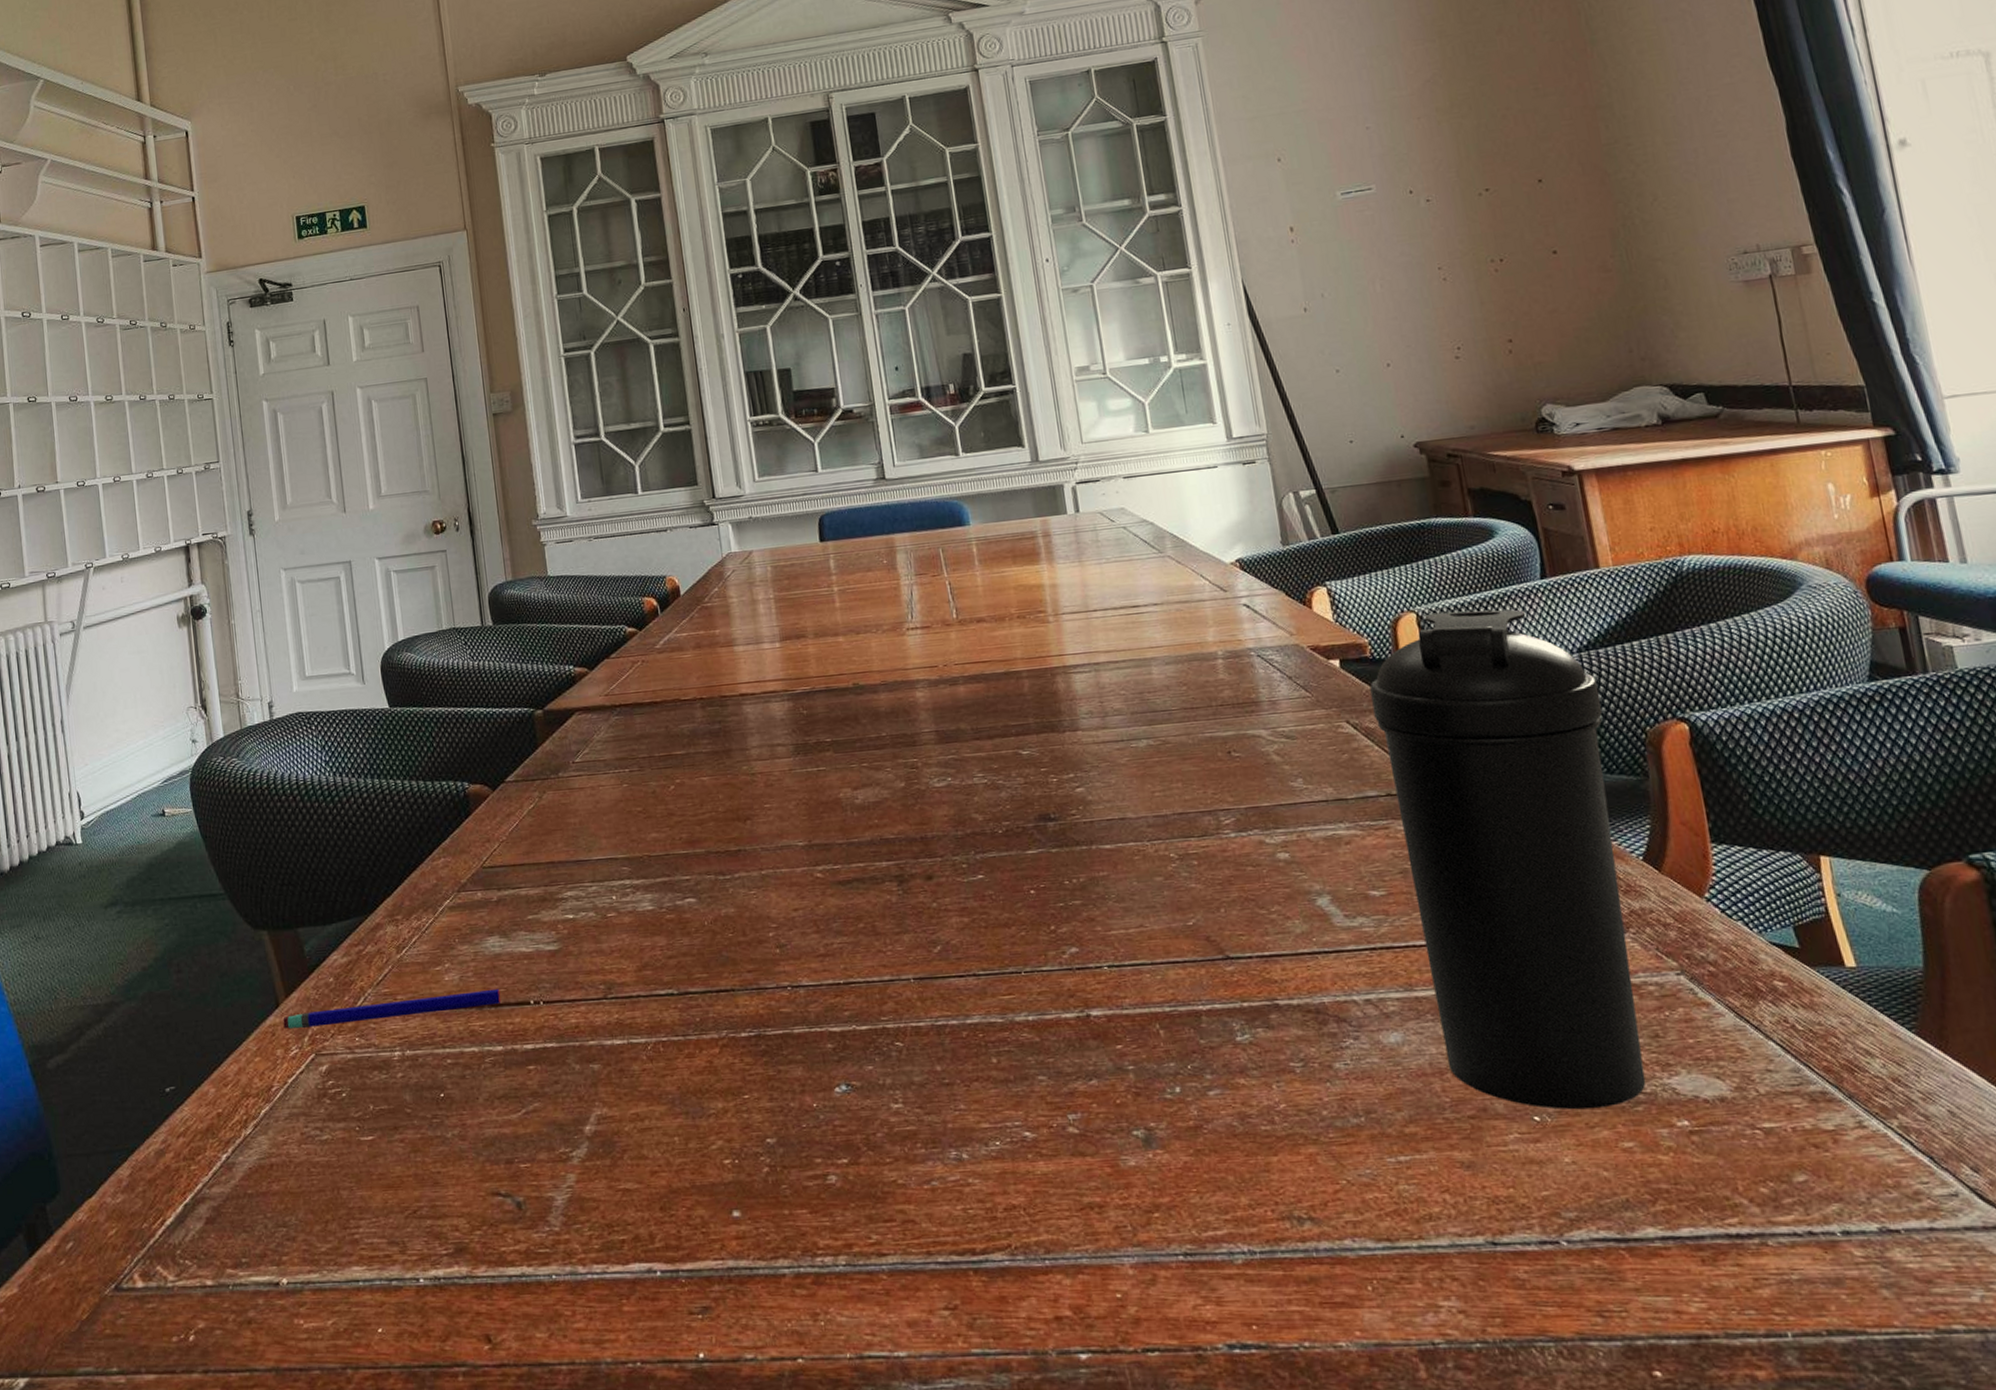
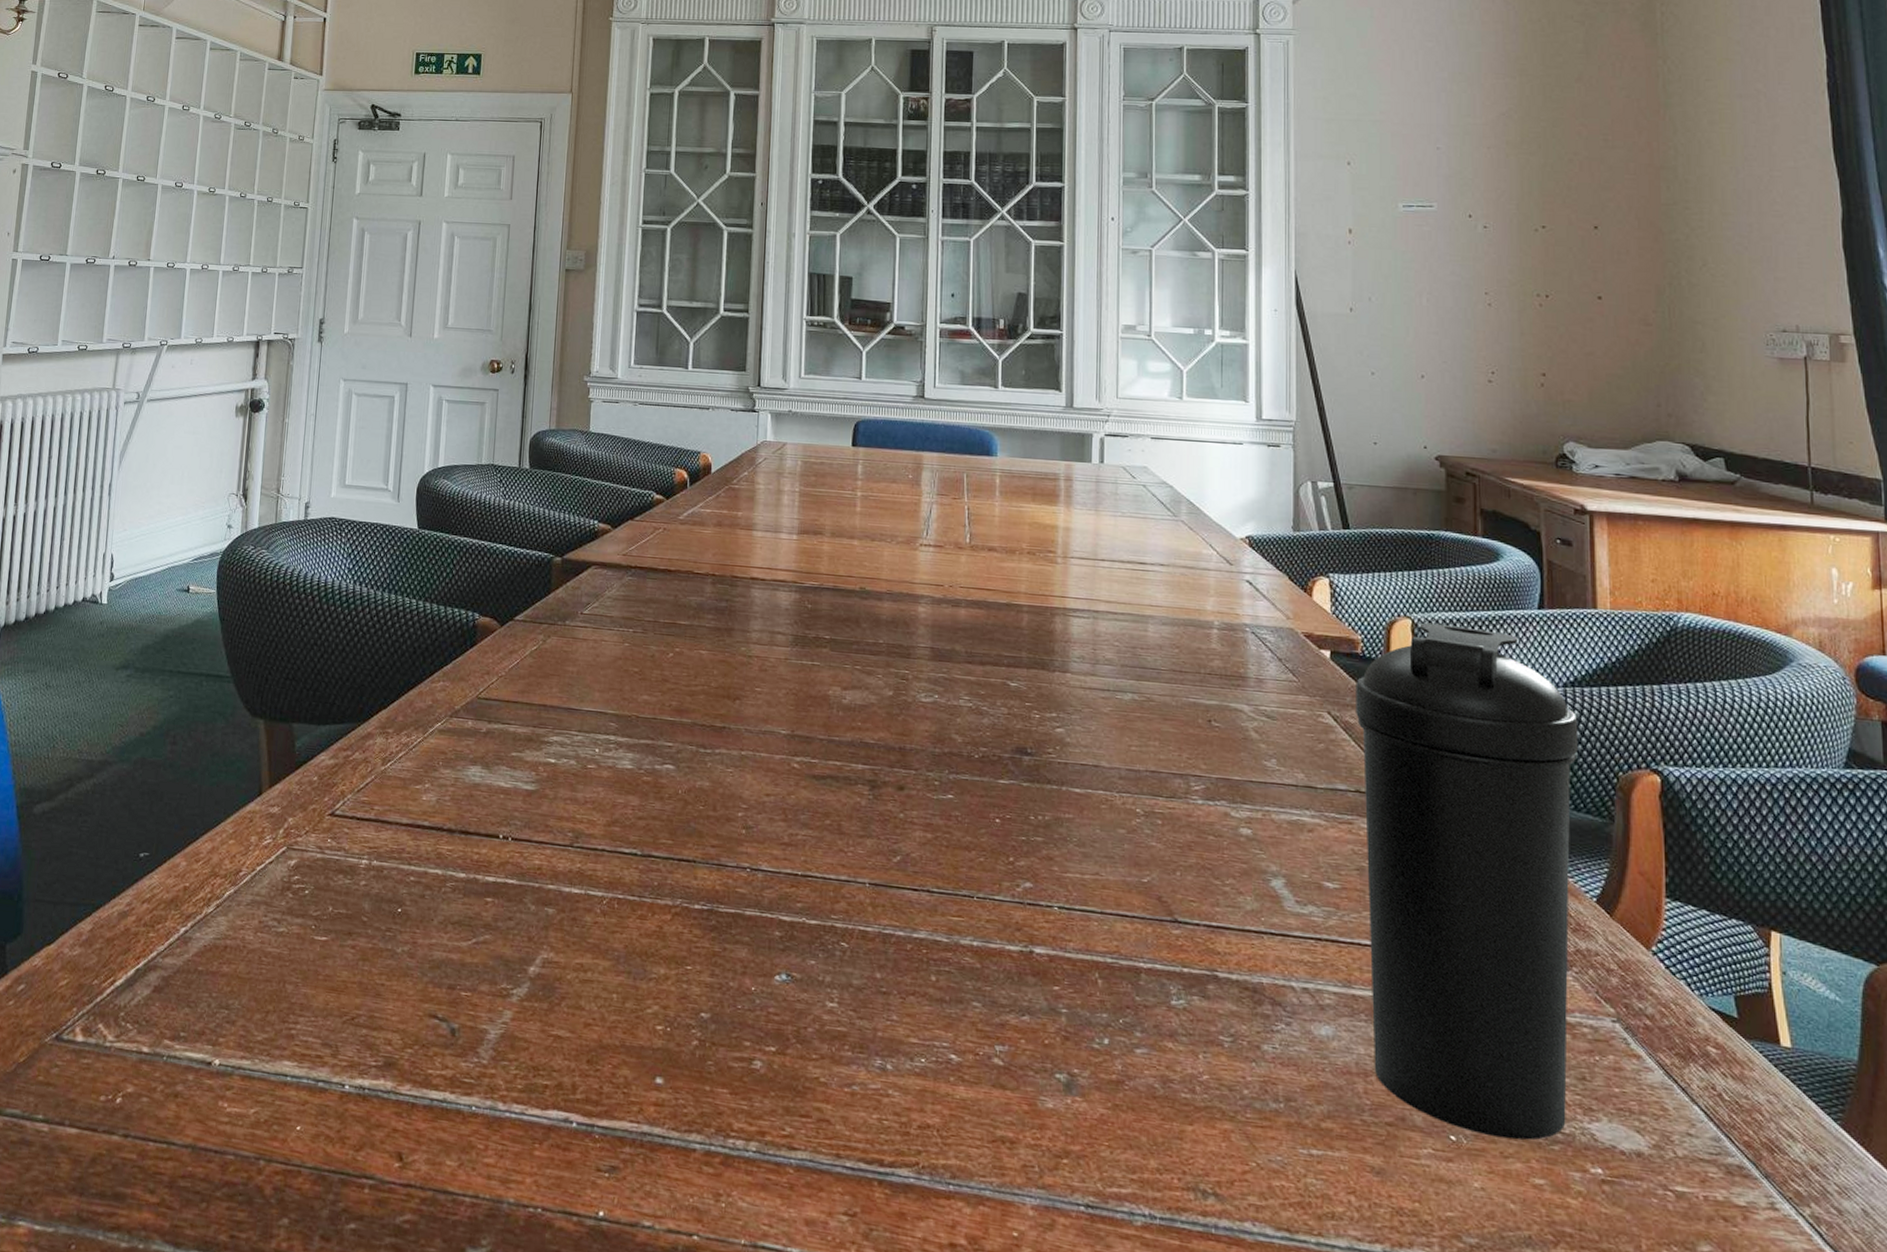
pen: present [283,988,501,1029] -> none [262,805,473,833]

